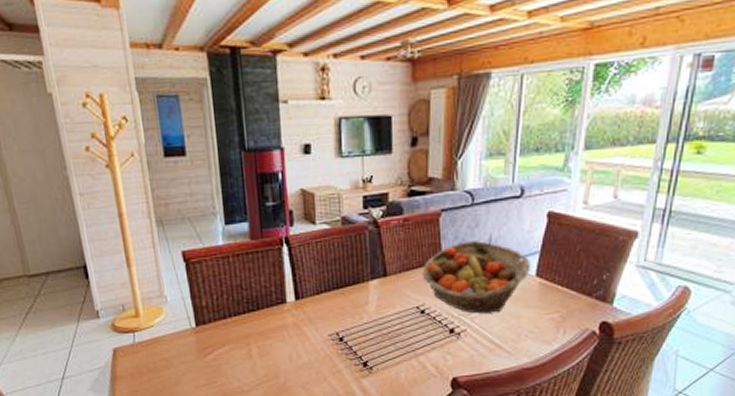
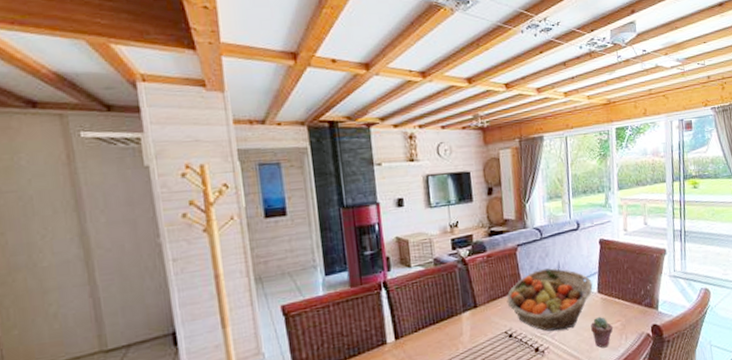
potted succulent: none [521,303,550,340] -> present [591,316,614,348]

